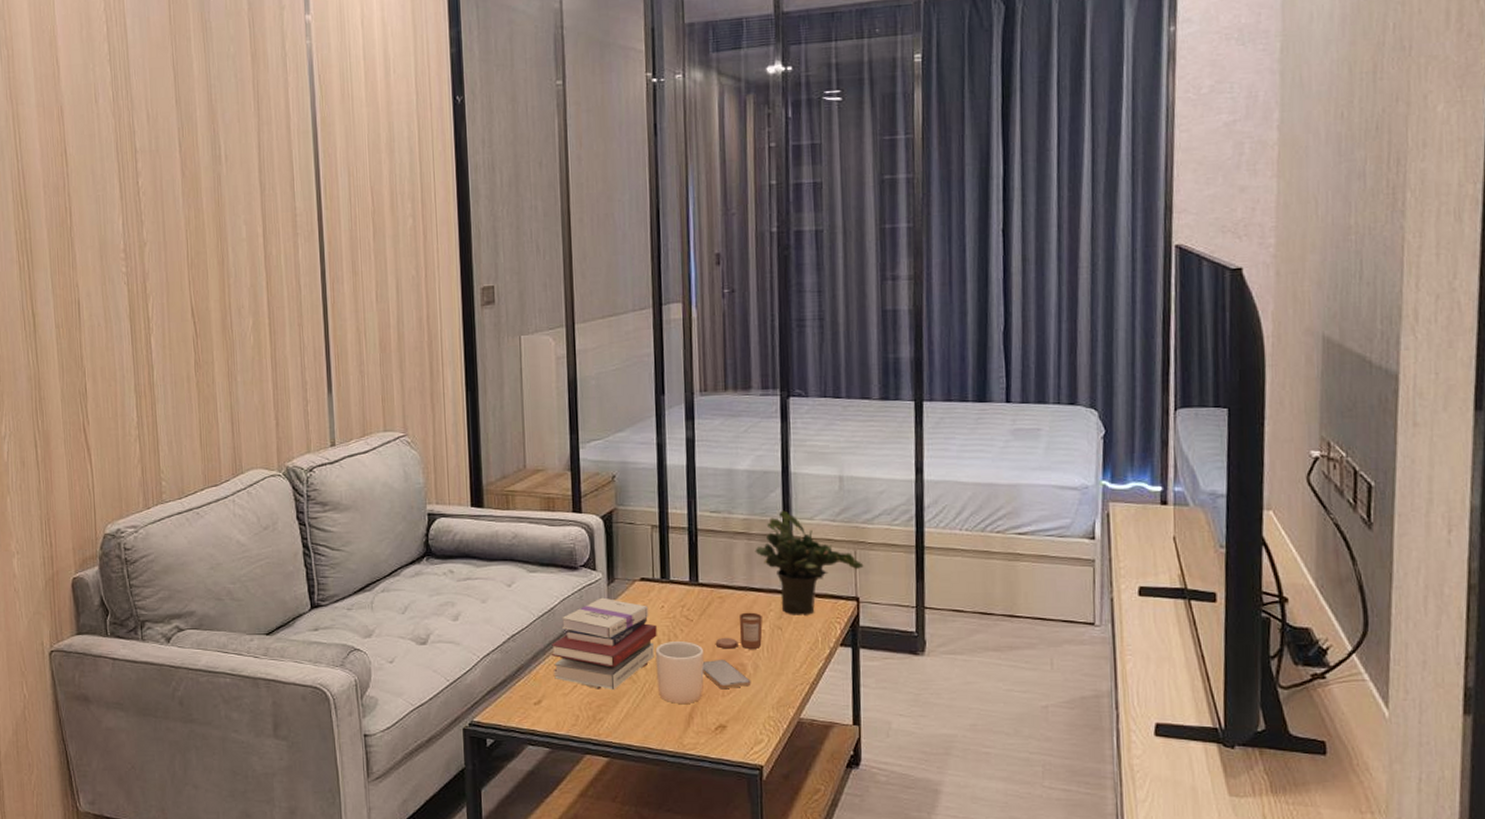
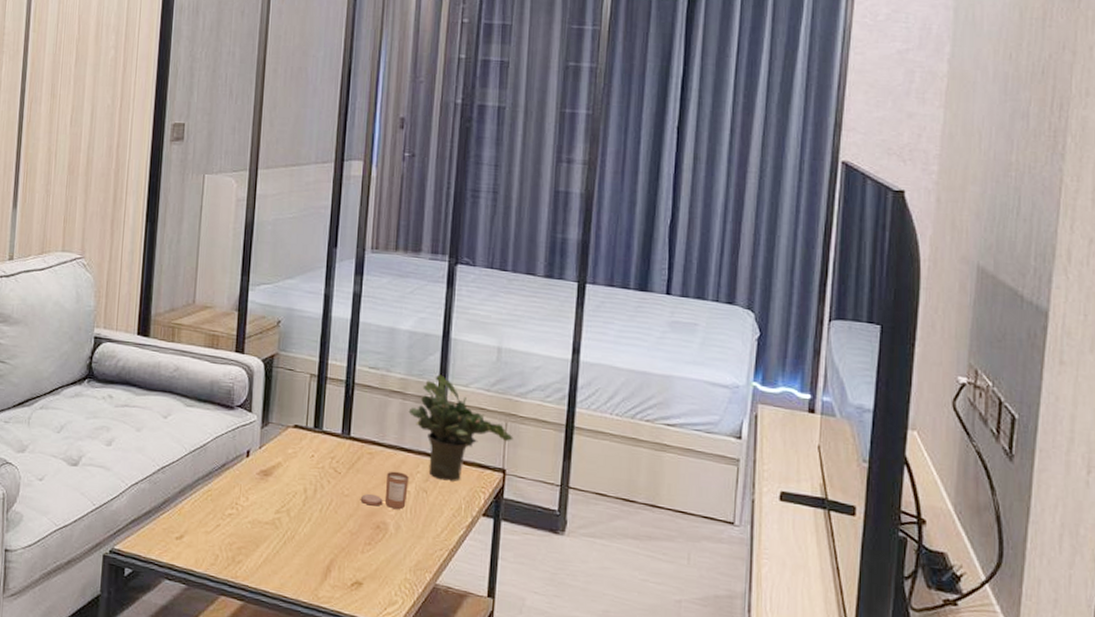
books: present [551,597,657,691] -> none [198,439,305,534]
mug: present [655,641,705,704] -> none [298,491,349,556]
smartphone: present [702,660,752,690] -> none [345,515,392,546]

